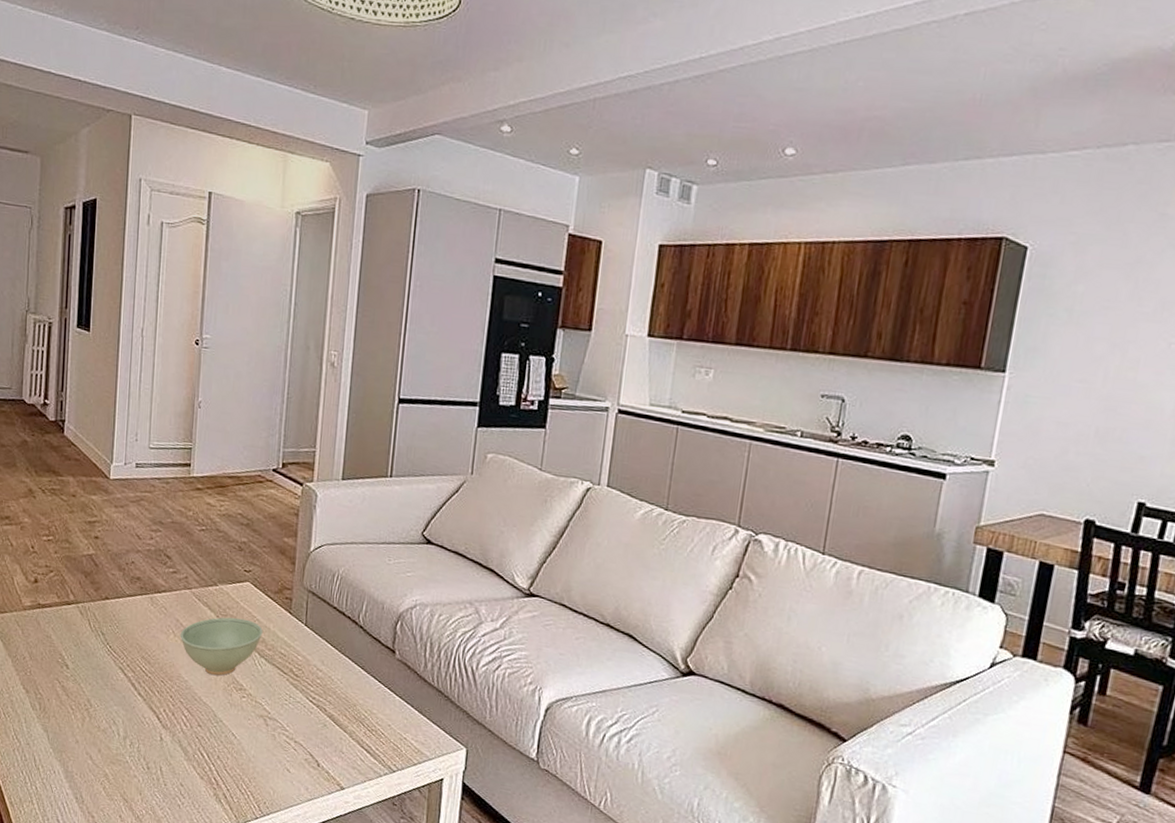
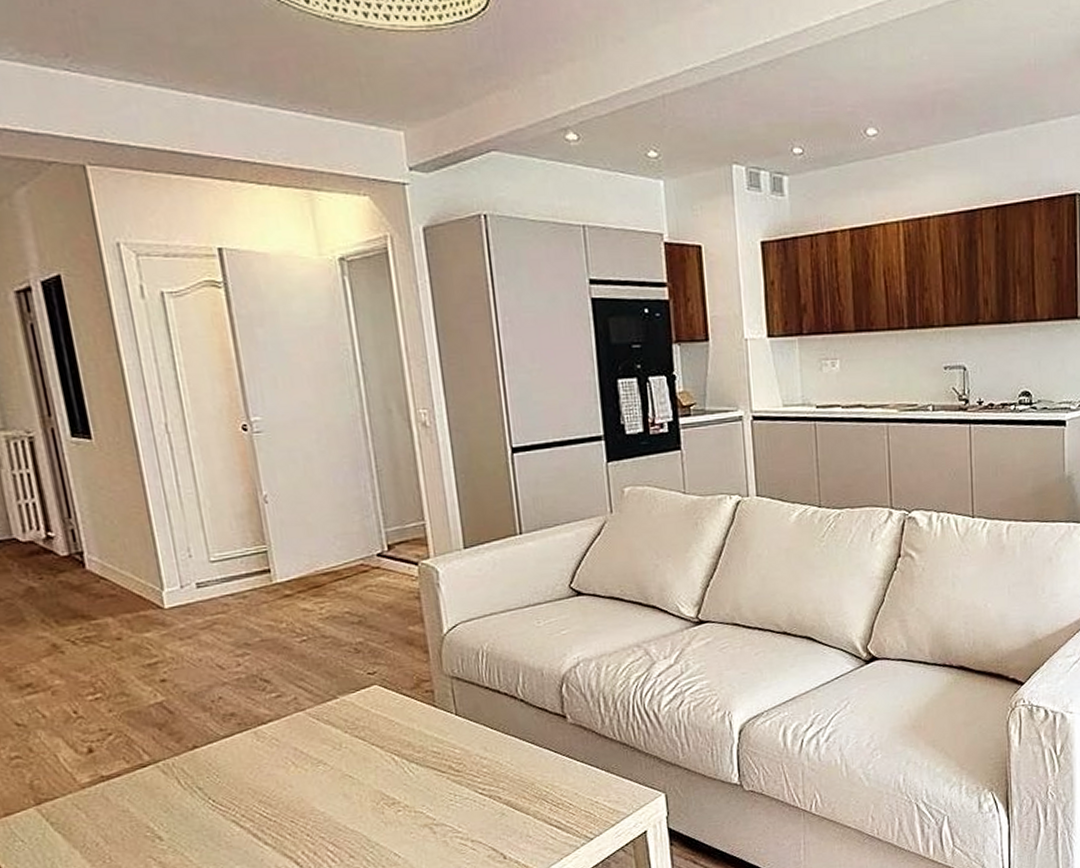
bowl: present [179,617,263,676] -> none [302,726,407,798]

